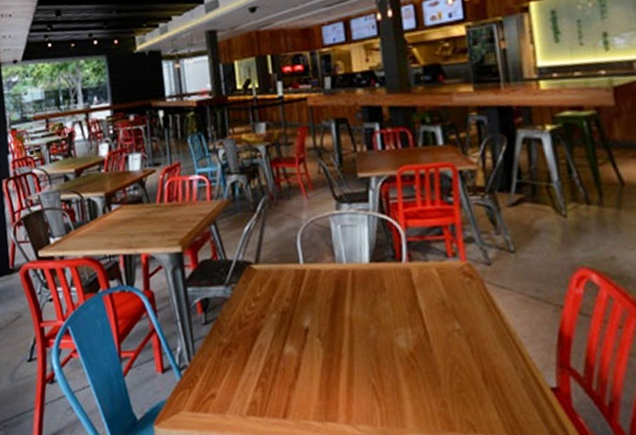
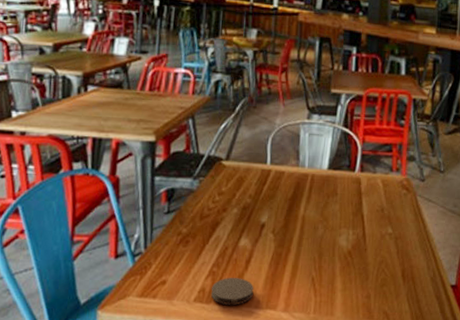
coaster: none [262,388,309,419] -> present [210,278,254,306]

